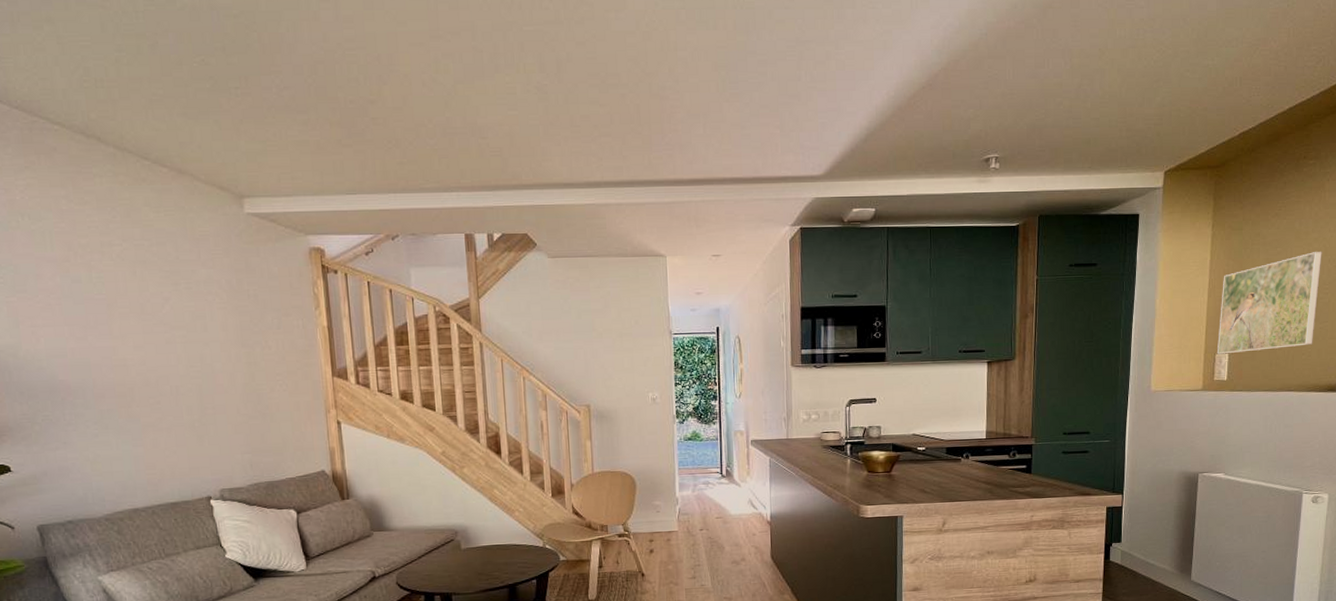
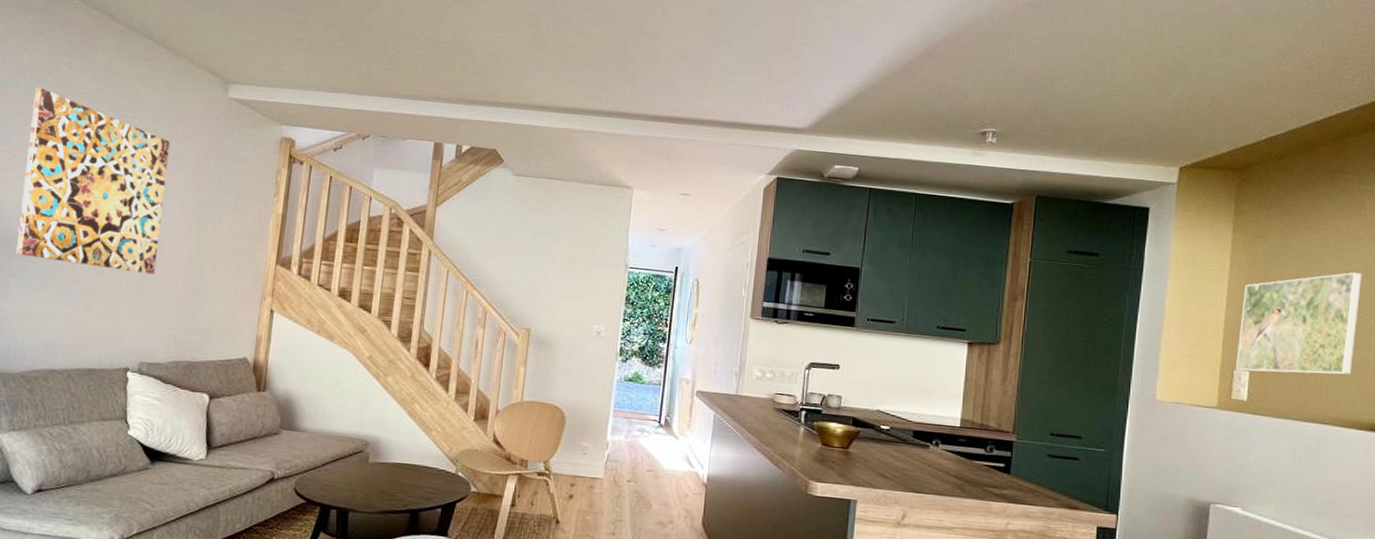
wall art: none [38,225,213,404] -> present [16,87,171,275]

